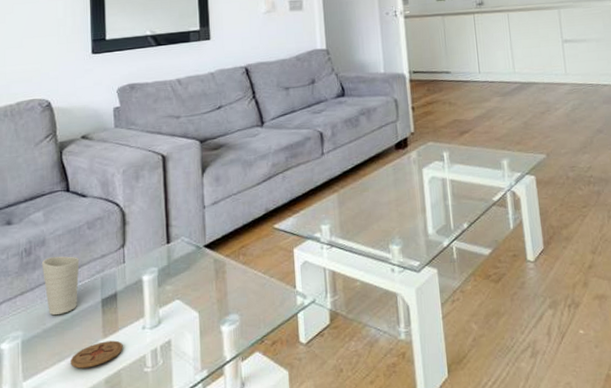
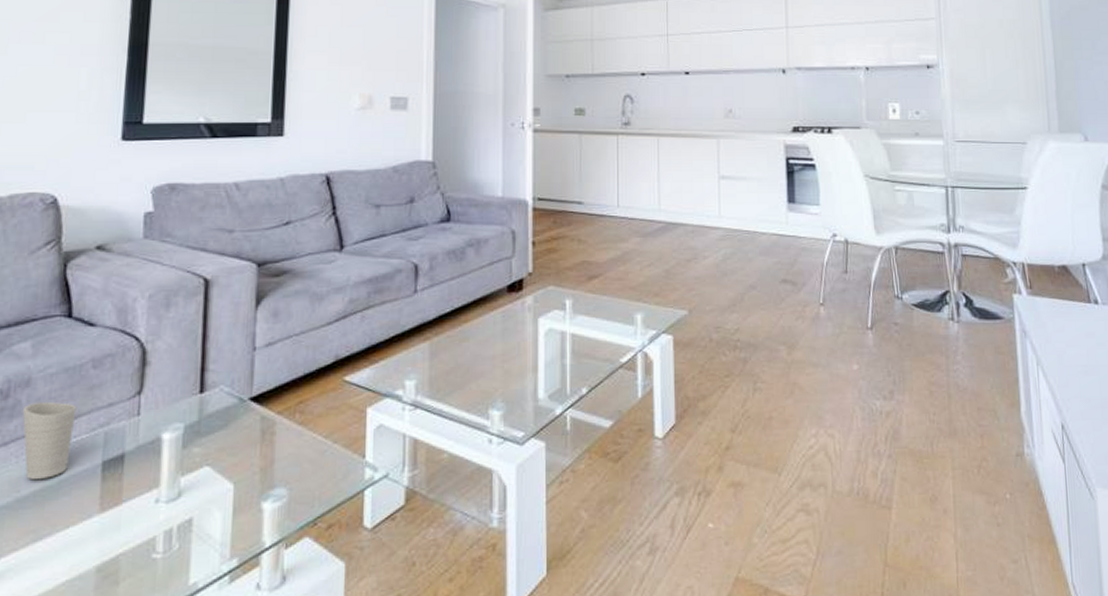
coaster: present [71,340,123,369] -> none [50,516,126,552]

